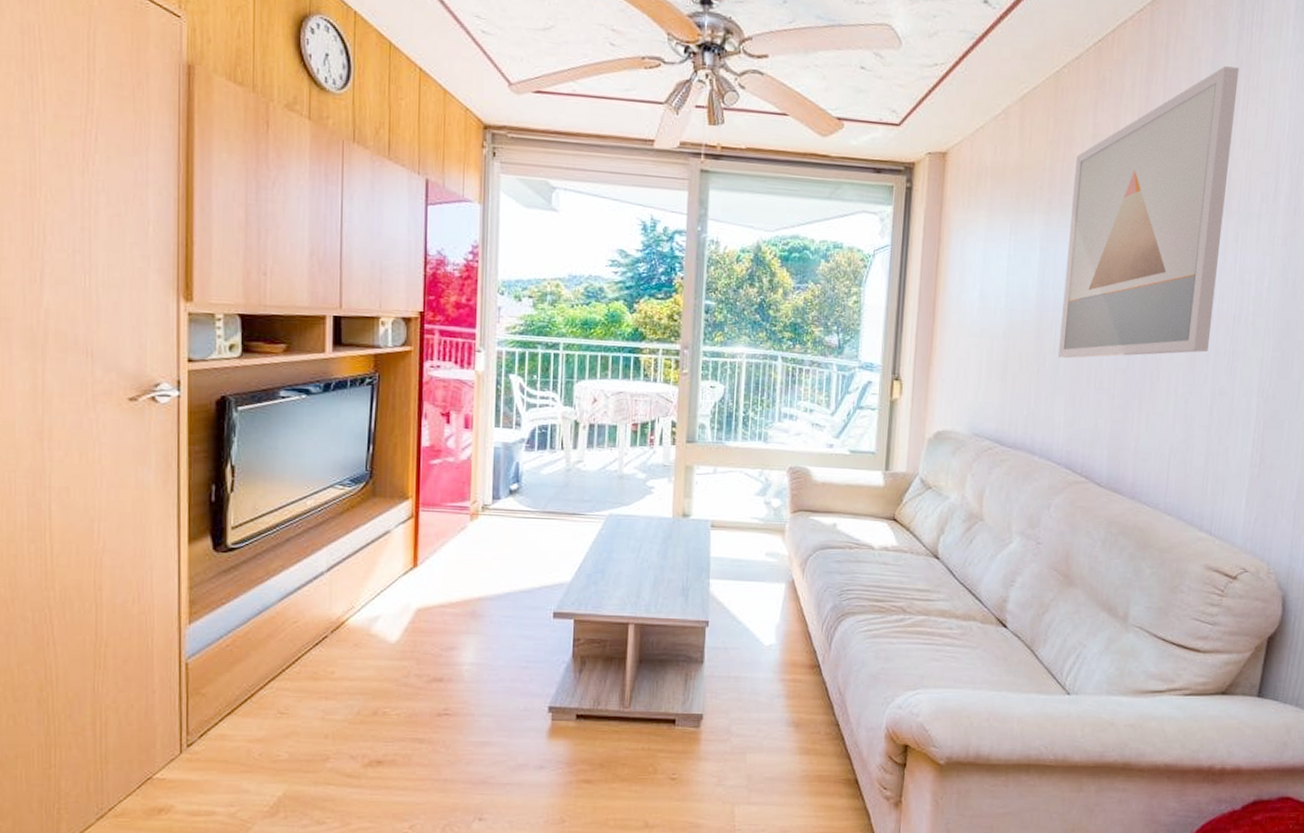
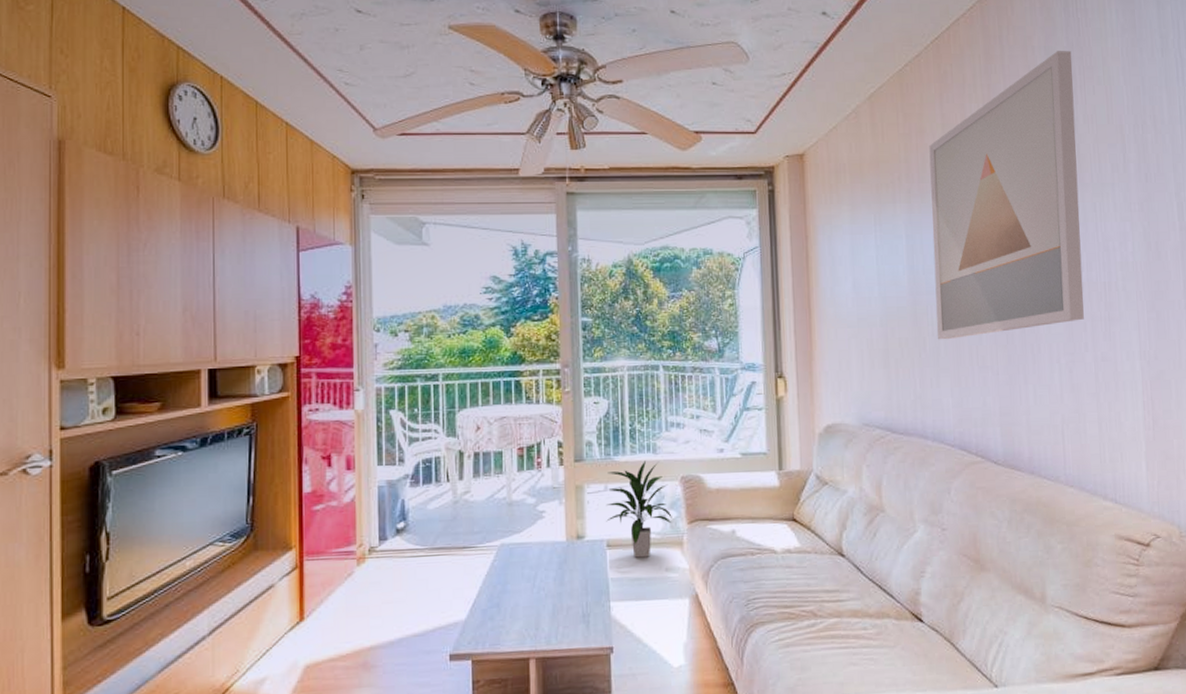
indoor plant: none [712,448,777,541] -> present [606,461,672,558]

